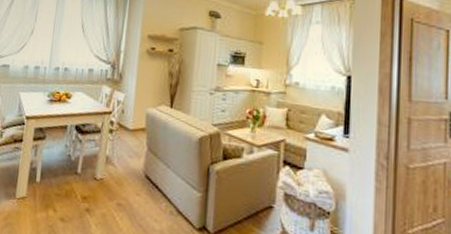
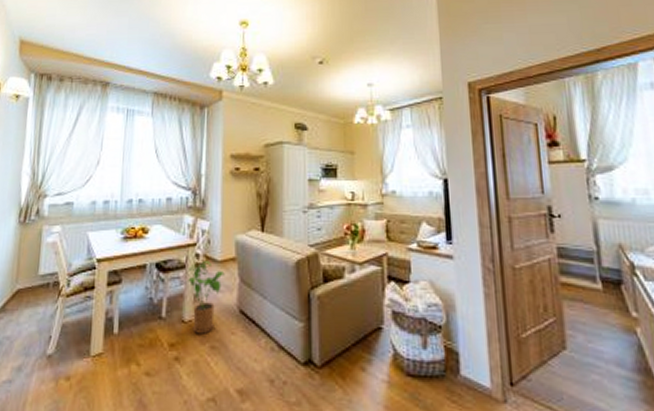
house plant: none [102,128,135,192] -> present [188,261,225,334]

